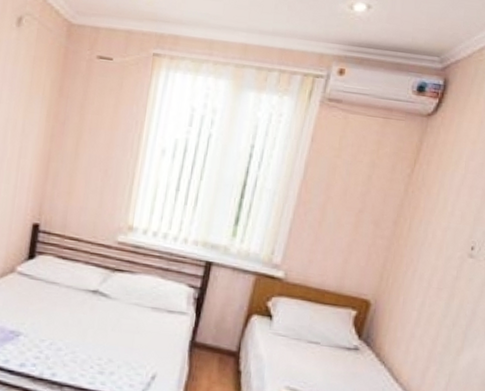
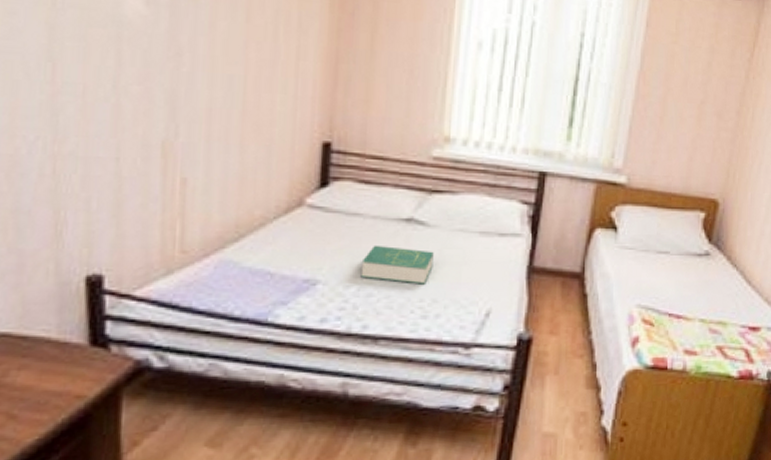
book: none [53,309,113,346] -> present [360,245,434,284]

